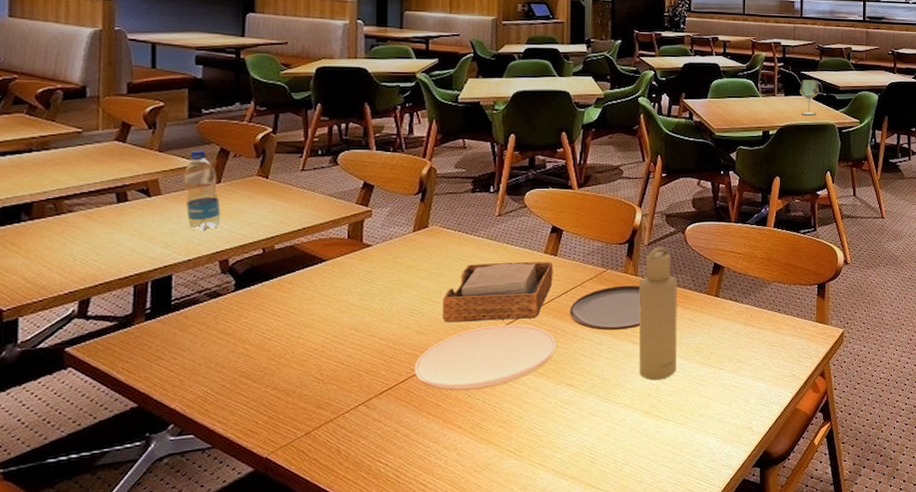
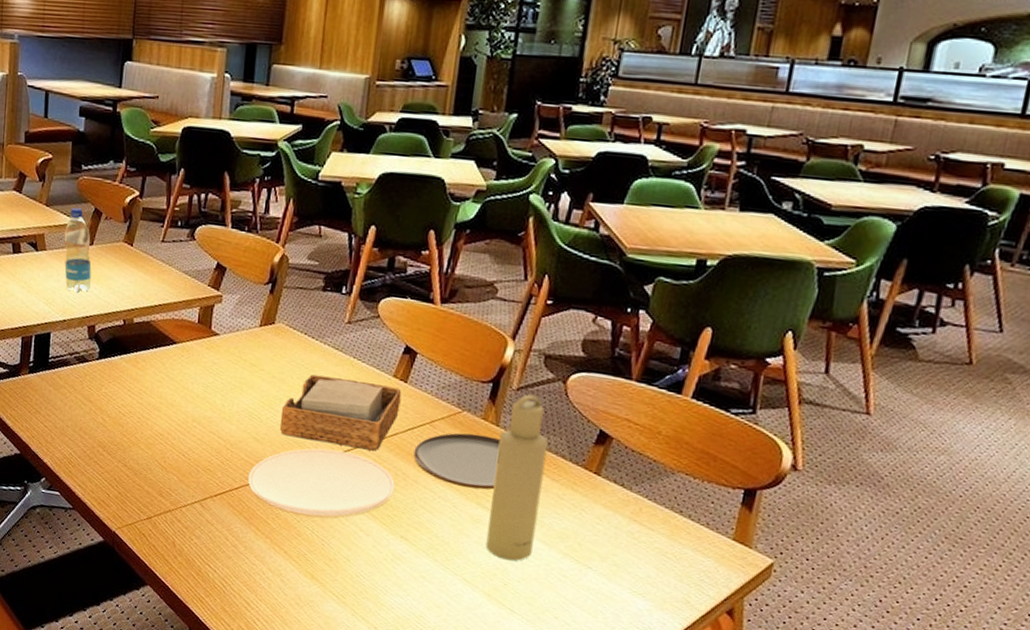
wine glass: present [799,80,819,116] -> none [761,189,797,246]

